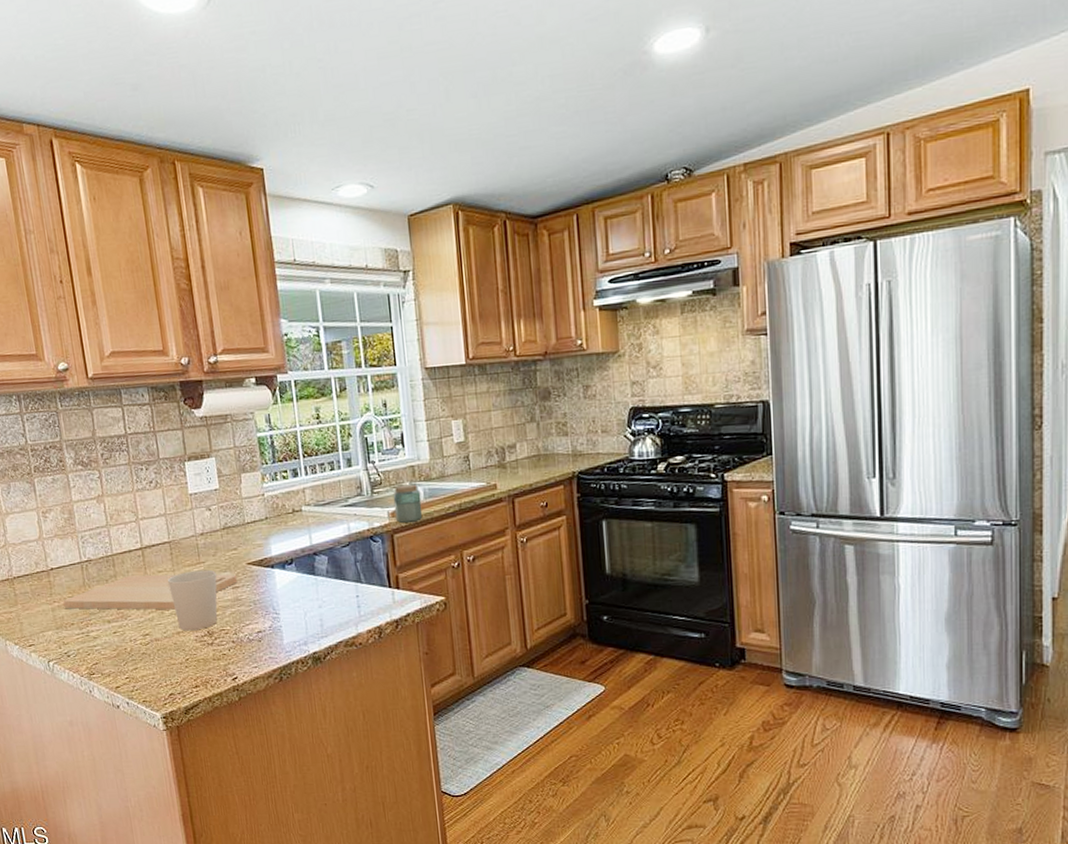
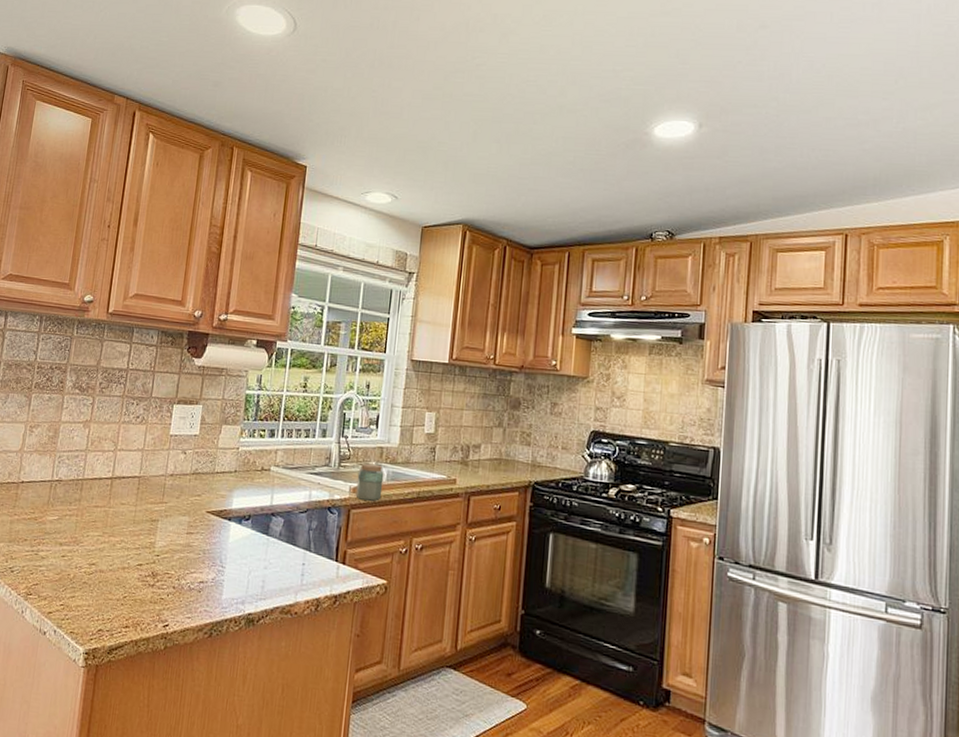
cutting board: present [63,574,238,610] -> none [22,502,194,544]
dixie cup: present [167,569,218,631] -> none [126,508,175,569]

